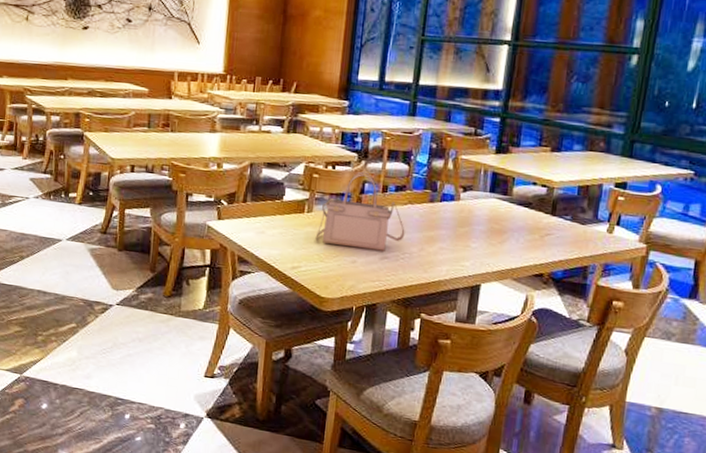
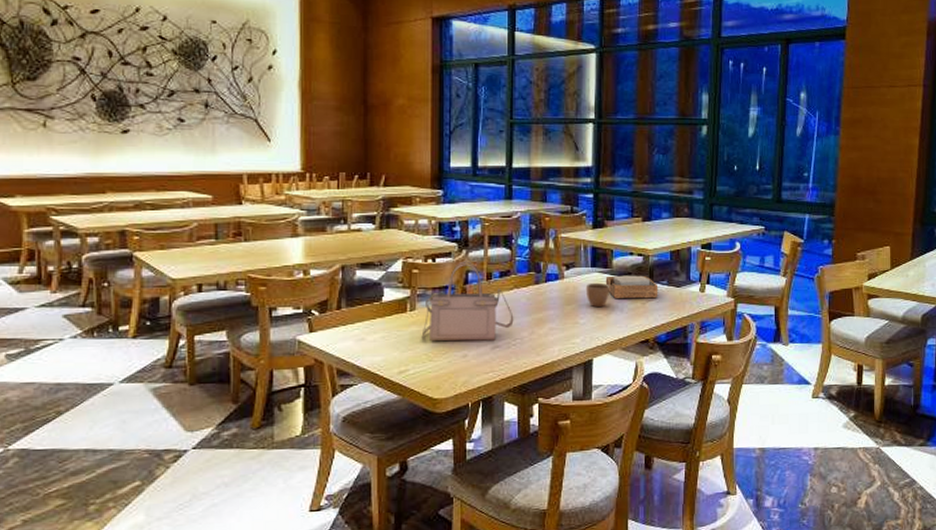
cup: none [481,208,508,234] -> present [585,283,611,308]
napkin holder: none [503,204,561,233] -> present [605,275,659,299]

